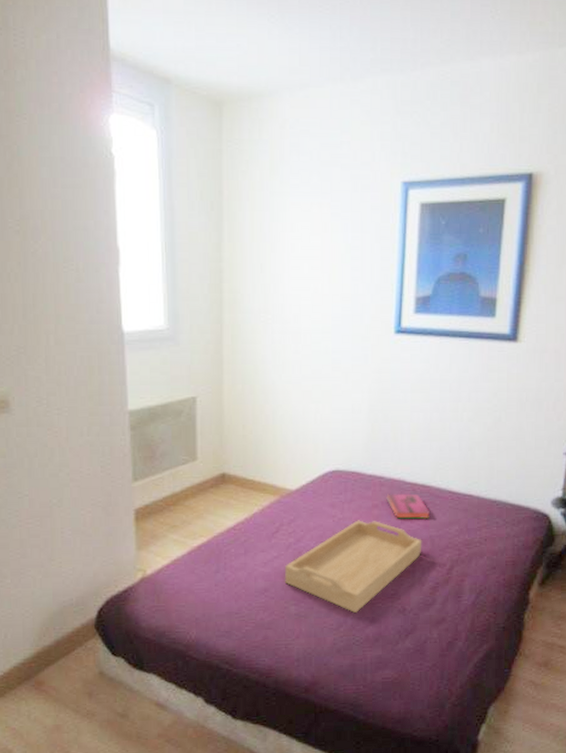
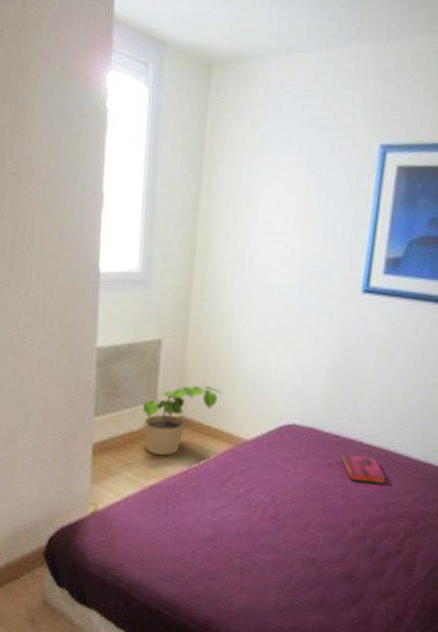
potted plant: none [183,440,264,515] -> present [142,385,223,456]
serving tray: present [284,520,422,613] -> none [231,477,376,573]

